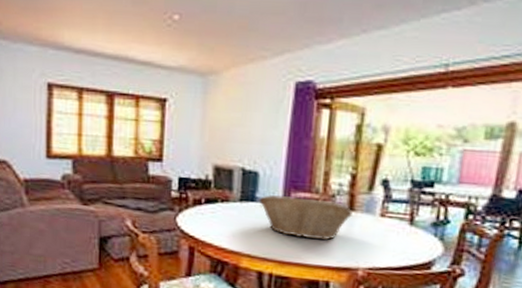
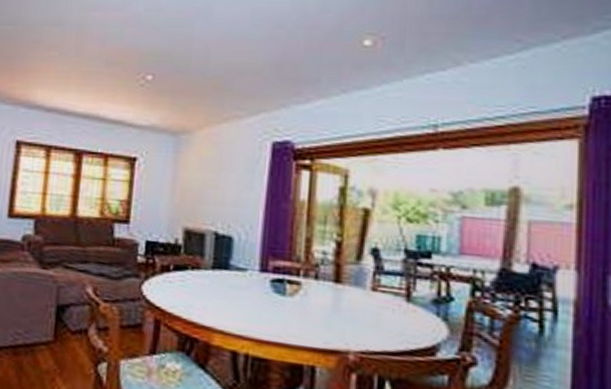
fruit basket: present [259,195,352,240] -> none [233,262,339,316]

